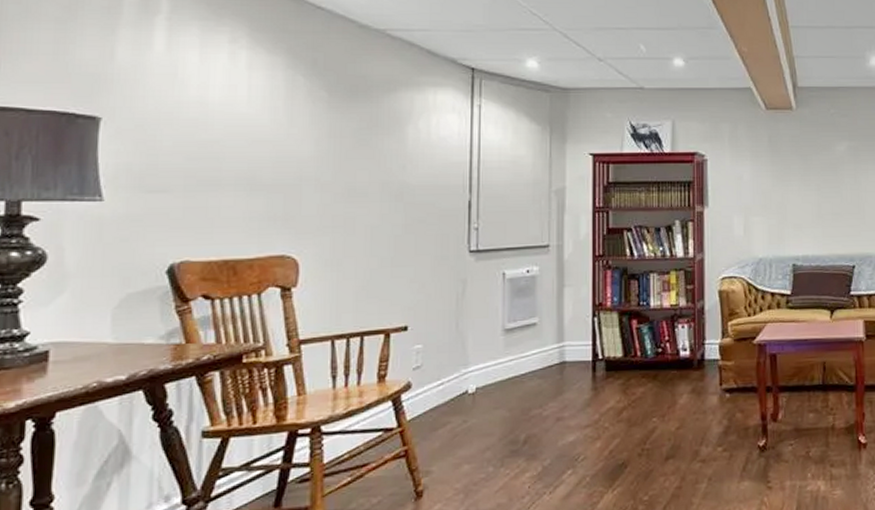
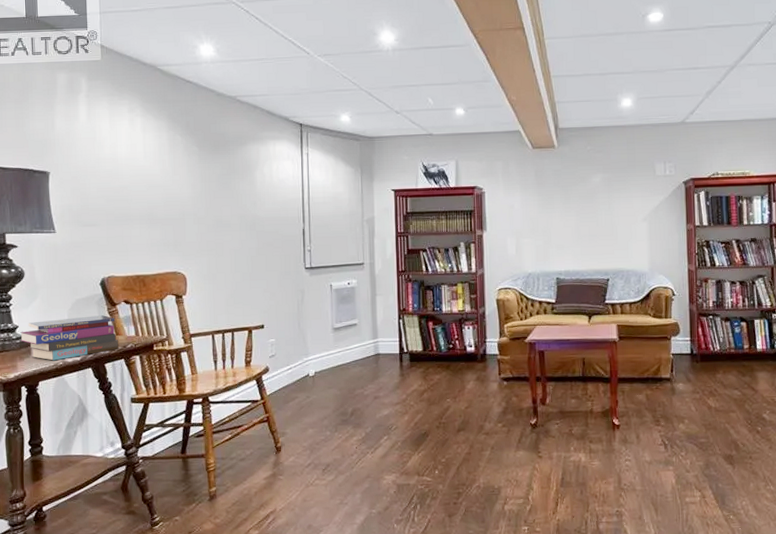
books: none [31,315,188,382] -> present [20,315,118,361]

